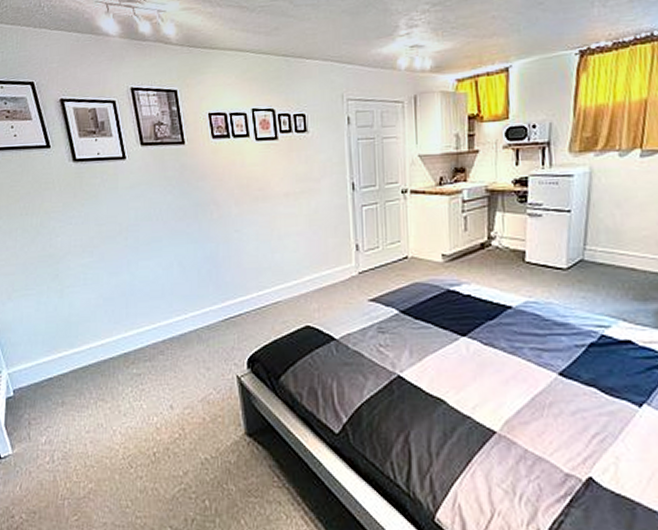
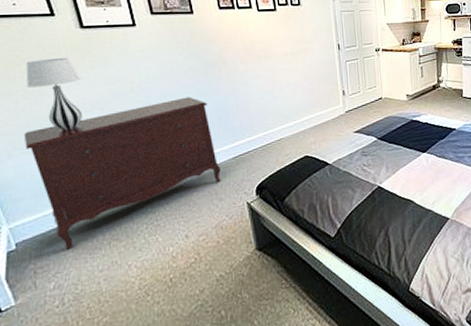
dresser: none [21,243,209,403] -> present [23,96,221,250]
table lamp: none [24,193,74,274] -> present [26,57,83,131]

